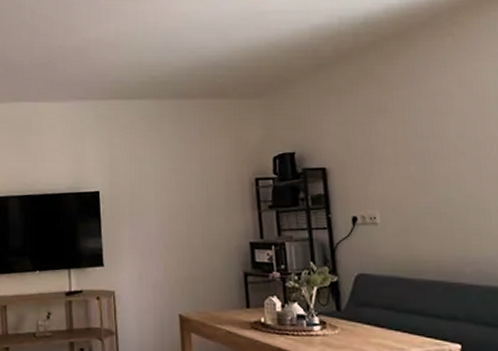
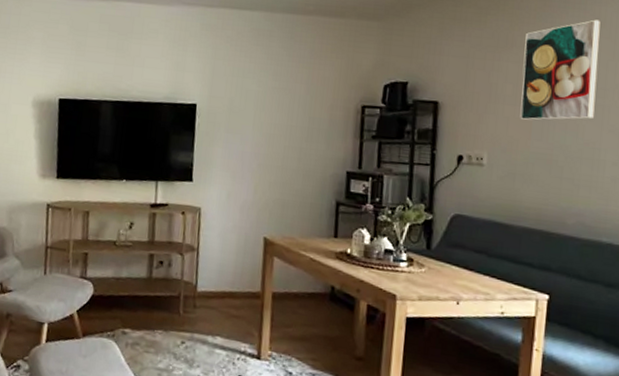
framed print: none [396,80,472,177] -> present [520,19,601,120]

